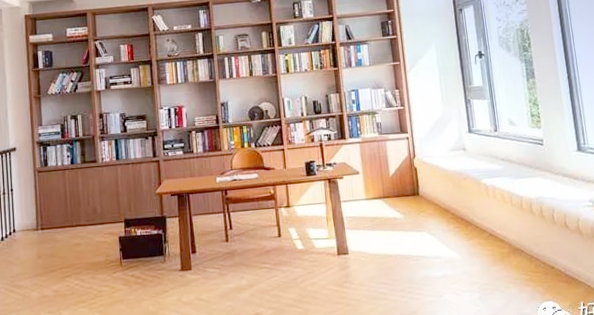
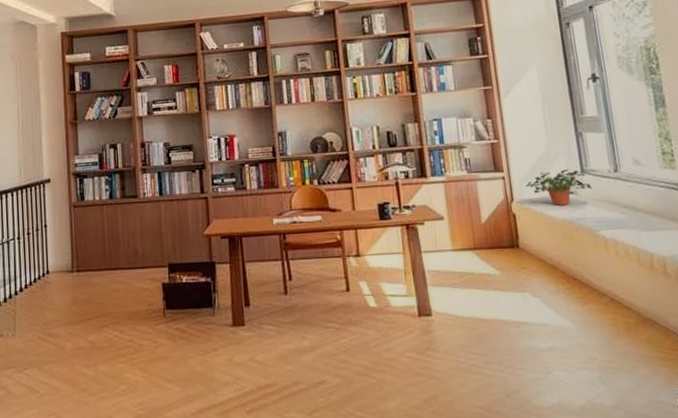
potted plant: none [426,129,477,160] -> present [526,169,592,206]

